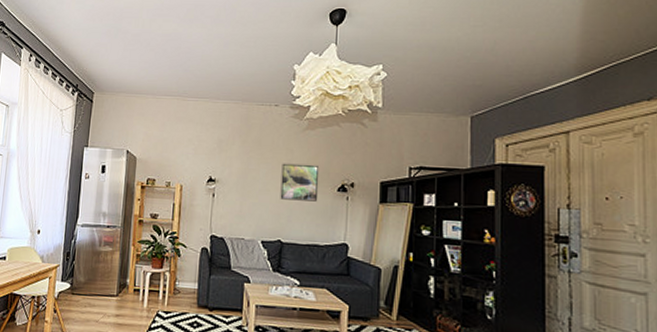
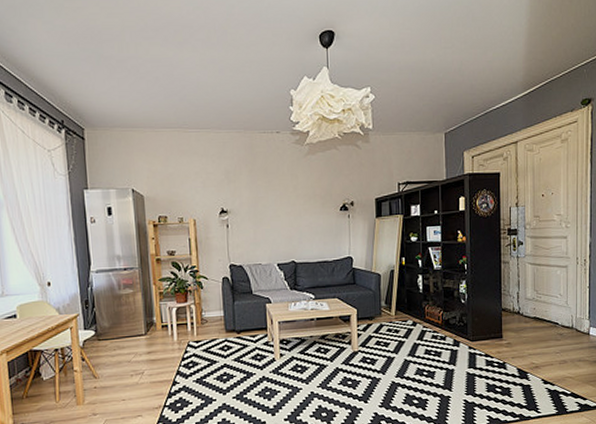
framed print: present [280,163,320,202] -> none [288,188,324,224]

